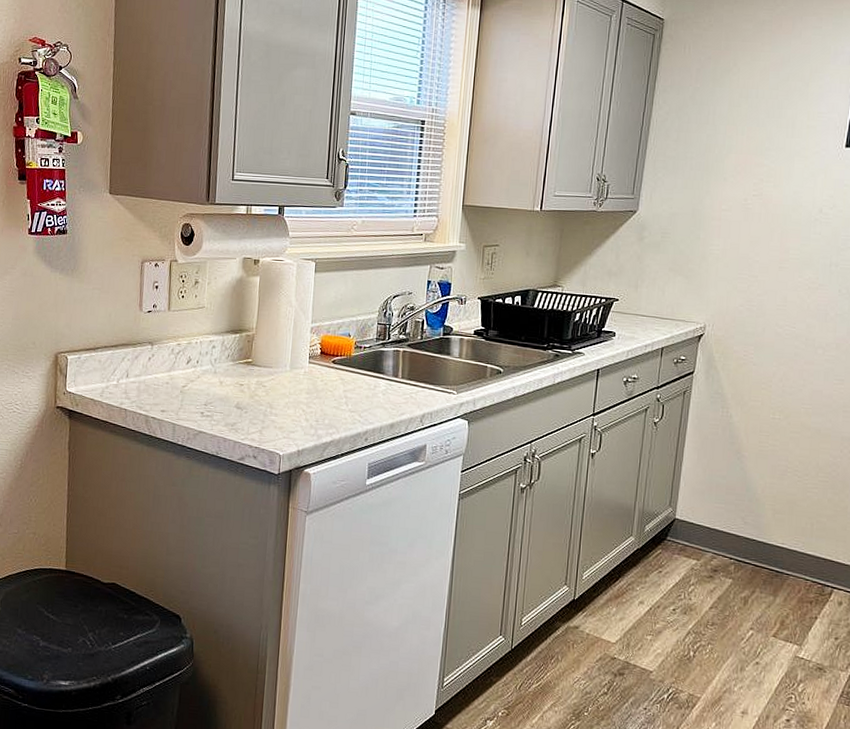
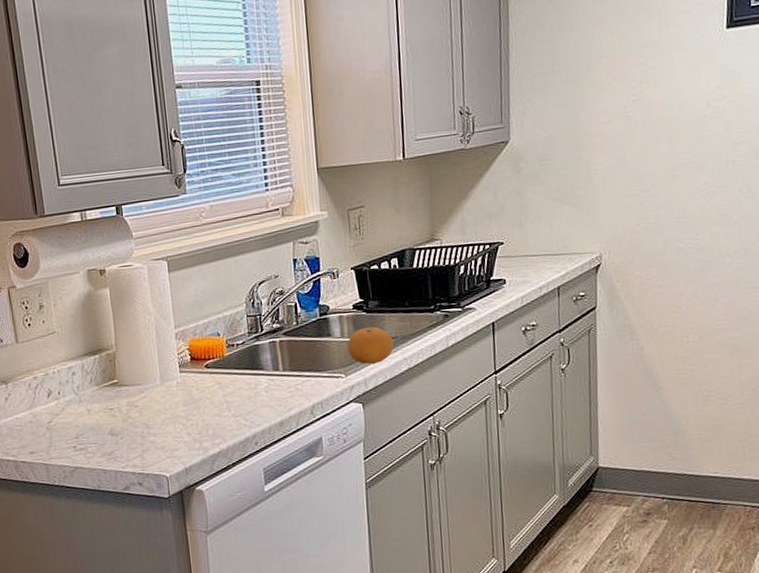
fruit: none [463,353,505,387] -> present [347,327,394,364]

